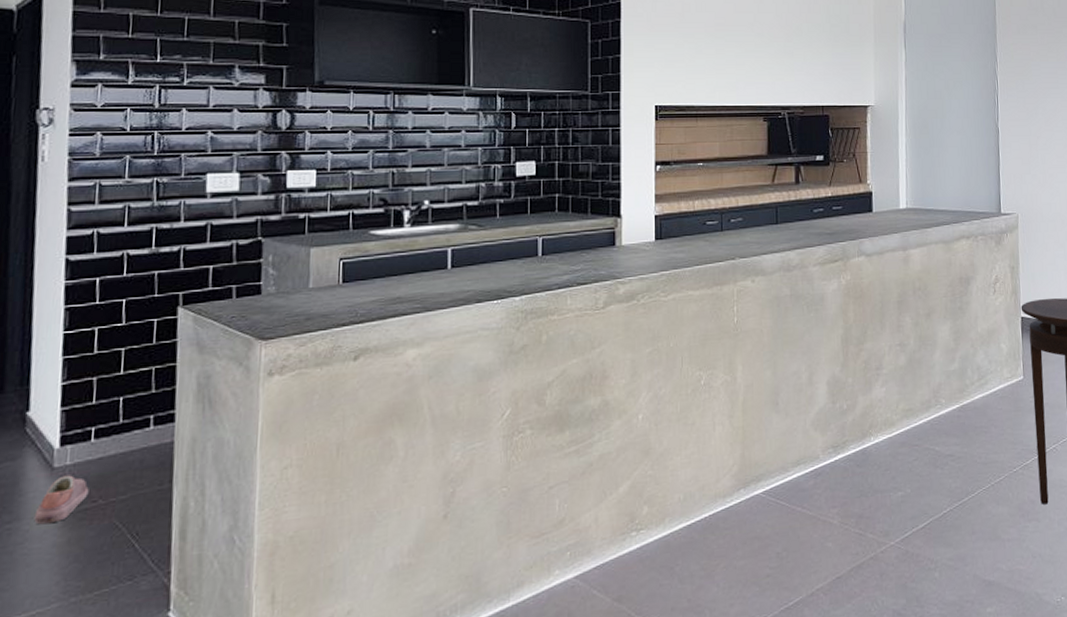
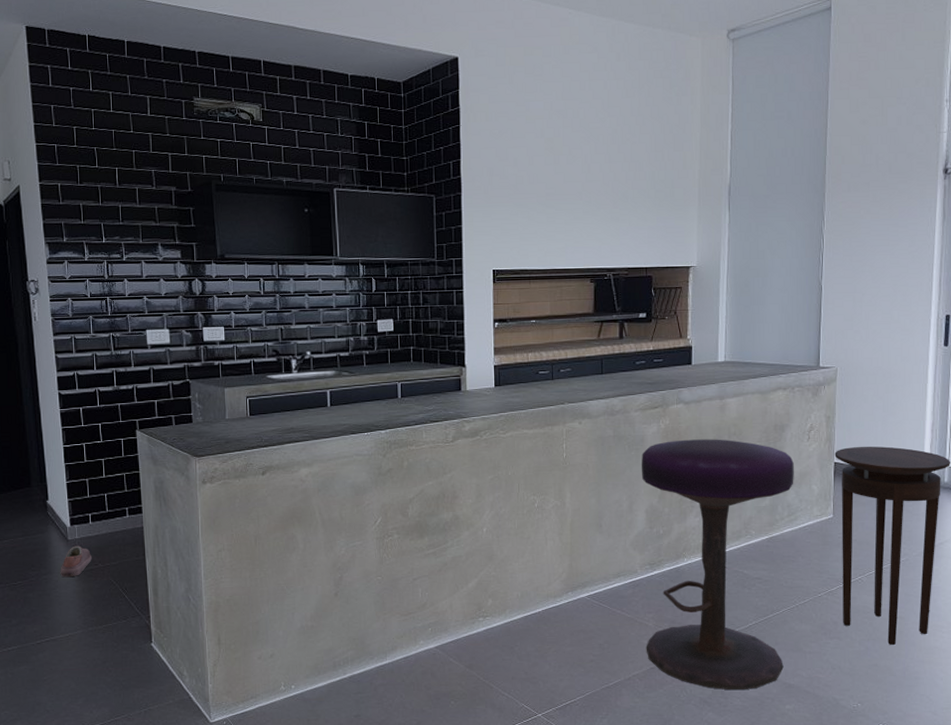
stool: none [821,295,983,597] -> present [641,439,794,690]

